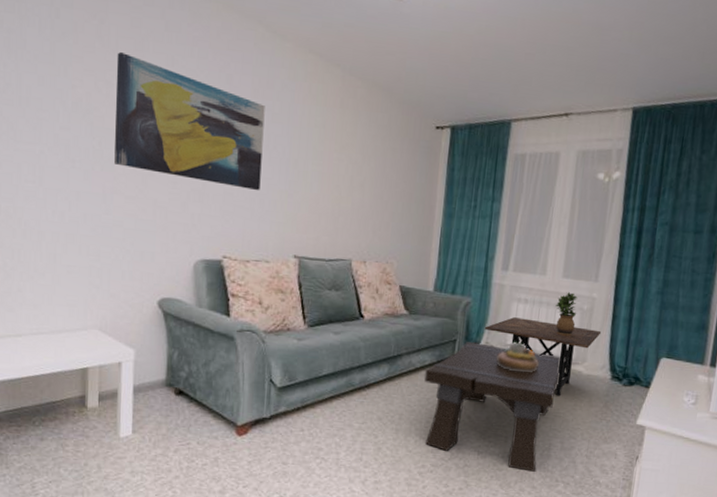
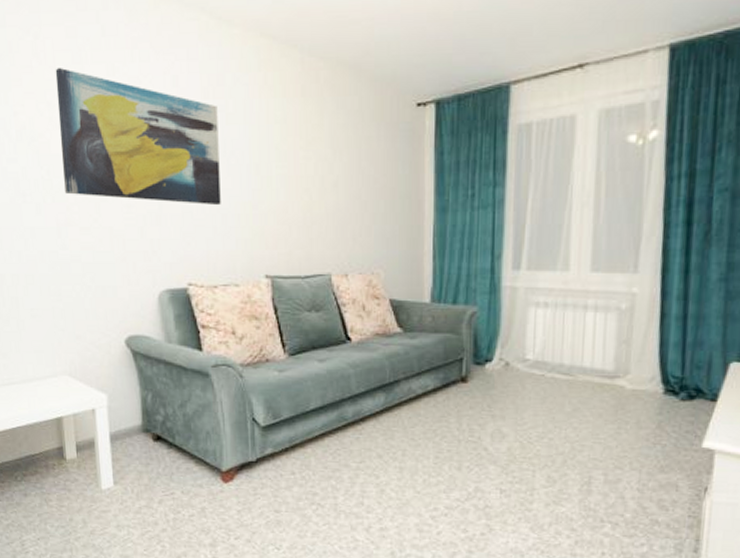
coffee table: present [424,342,560,472] -> none [428,360,596,511]
side table: present [484,317,602,396] -> none [496,326,647,418]
decorative bowl: present [496,341,539,373] -> none [515,355,568,392]
potted plant: present [555,292,578,336] -> none [584,289,613,344]

